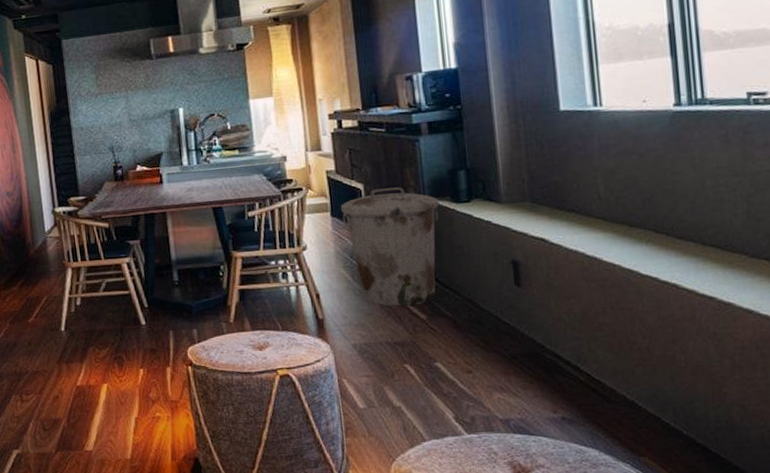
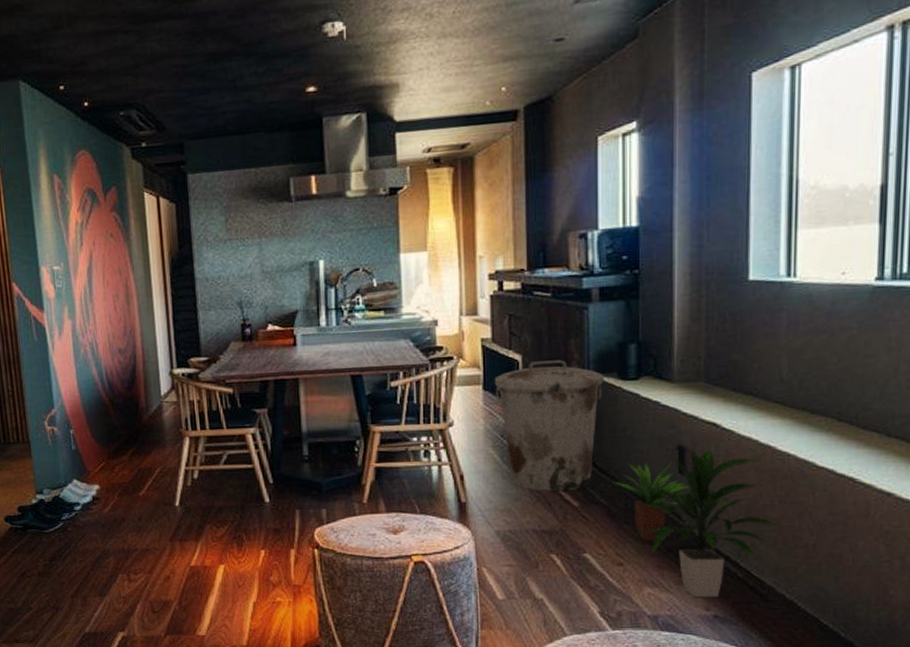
potted plant: none [455,275,527,350] -> present [612,461,690,542]
indoor plant: none [487,261,616,401] -> present [642,448,782,598]

